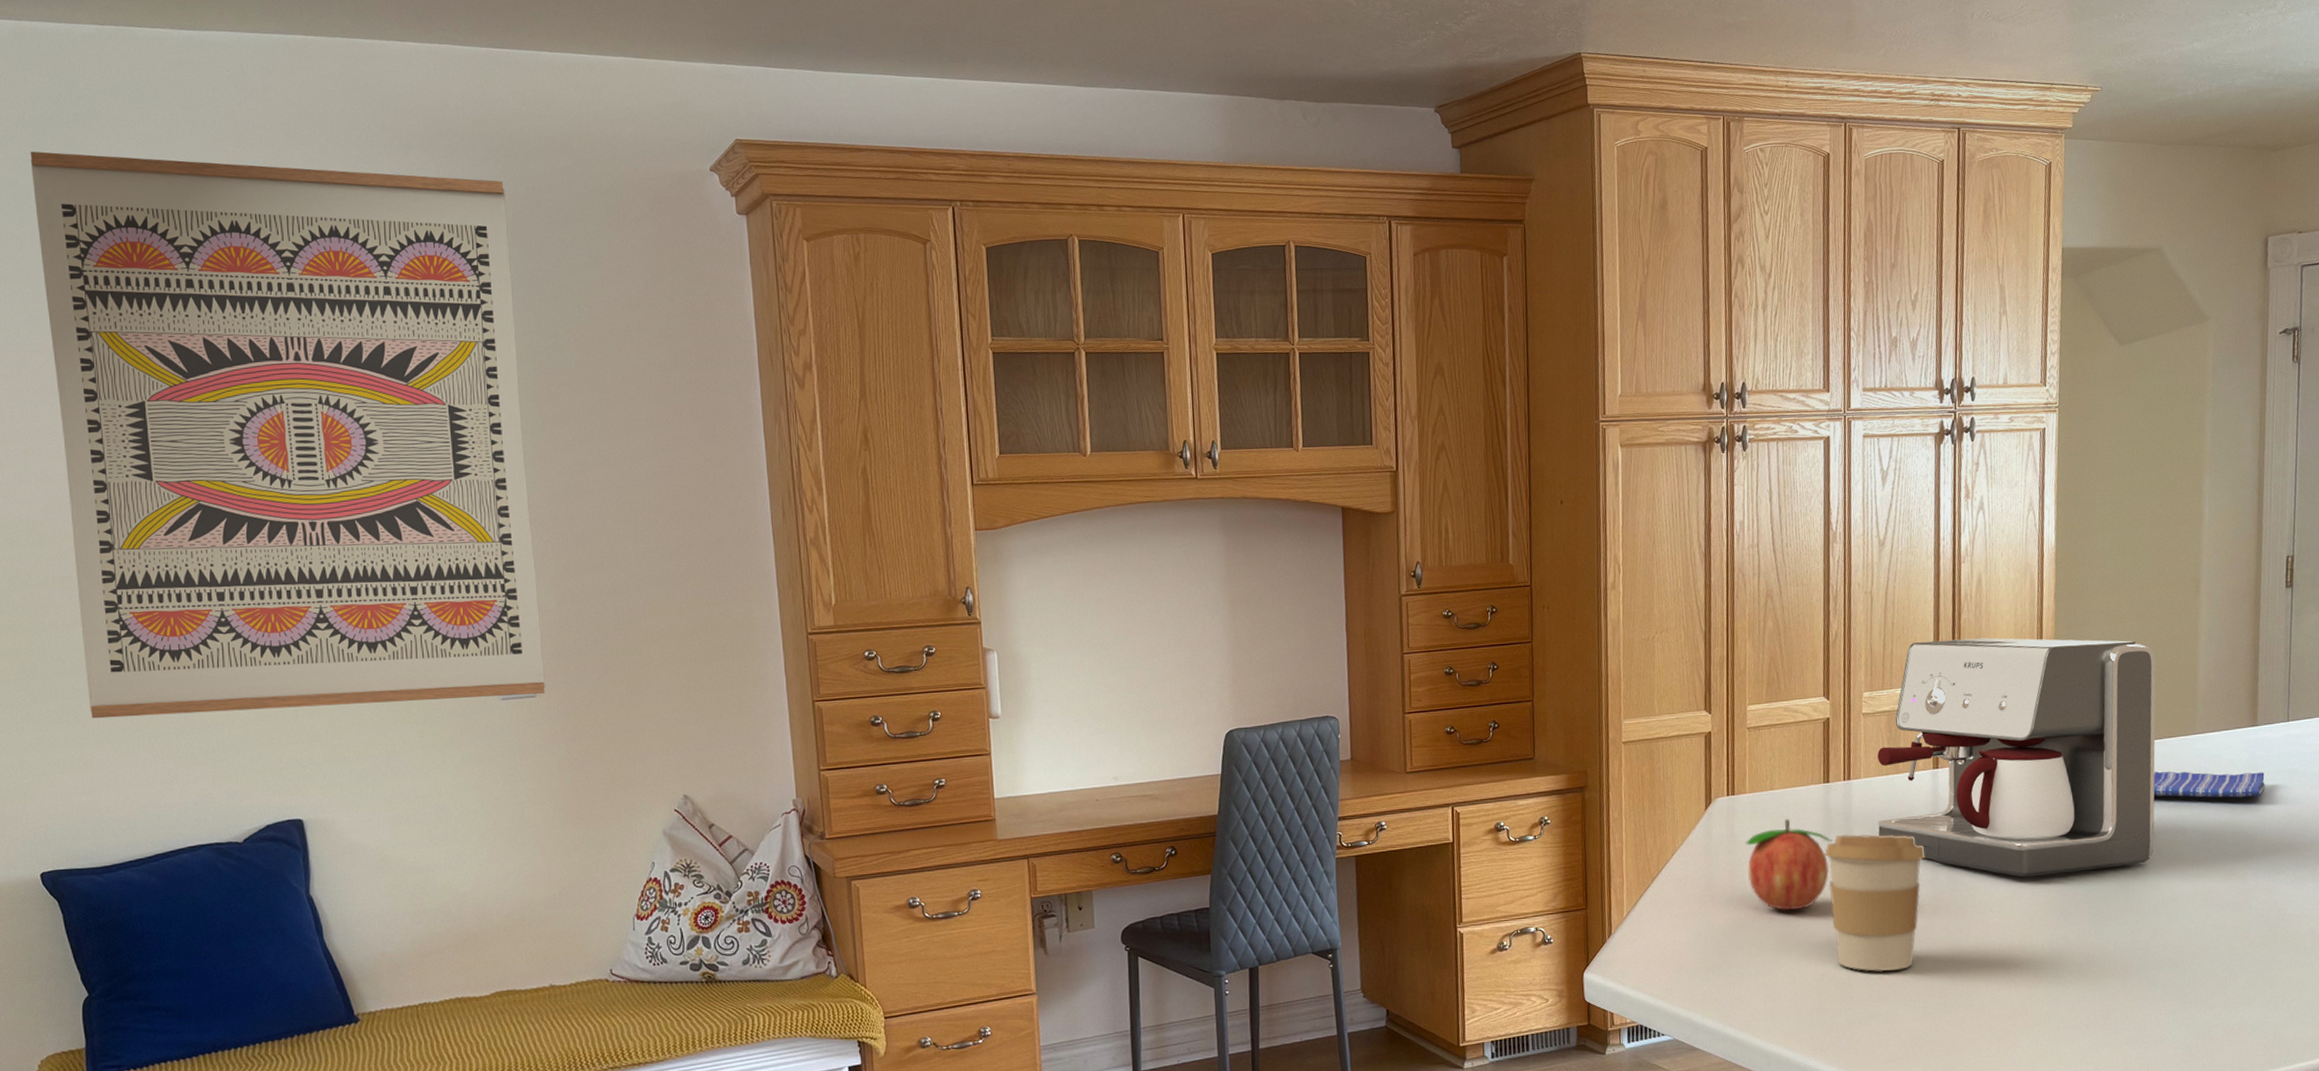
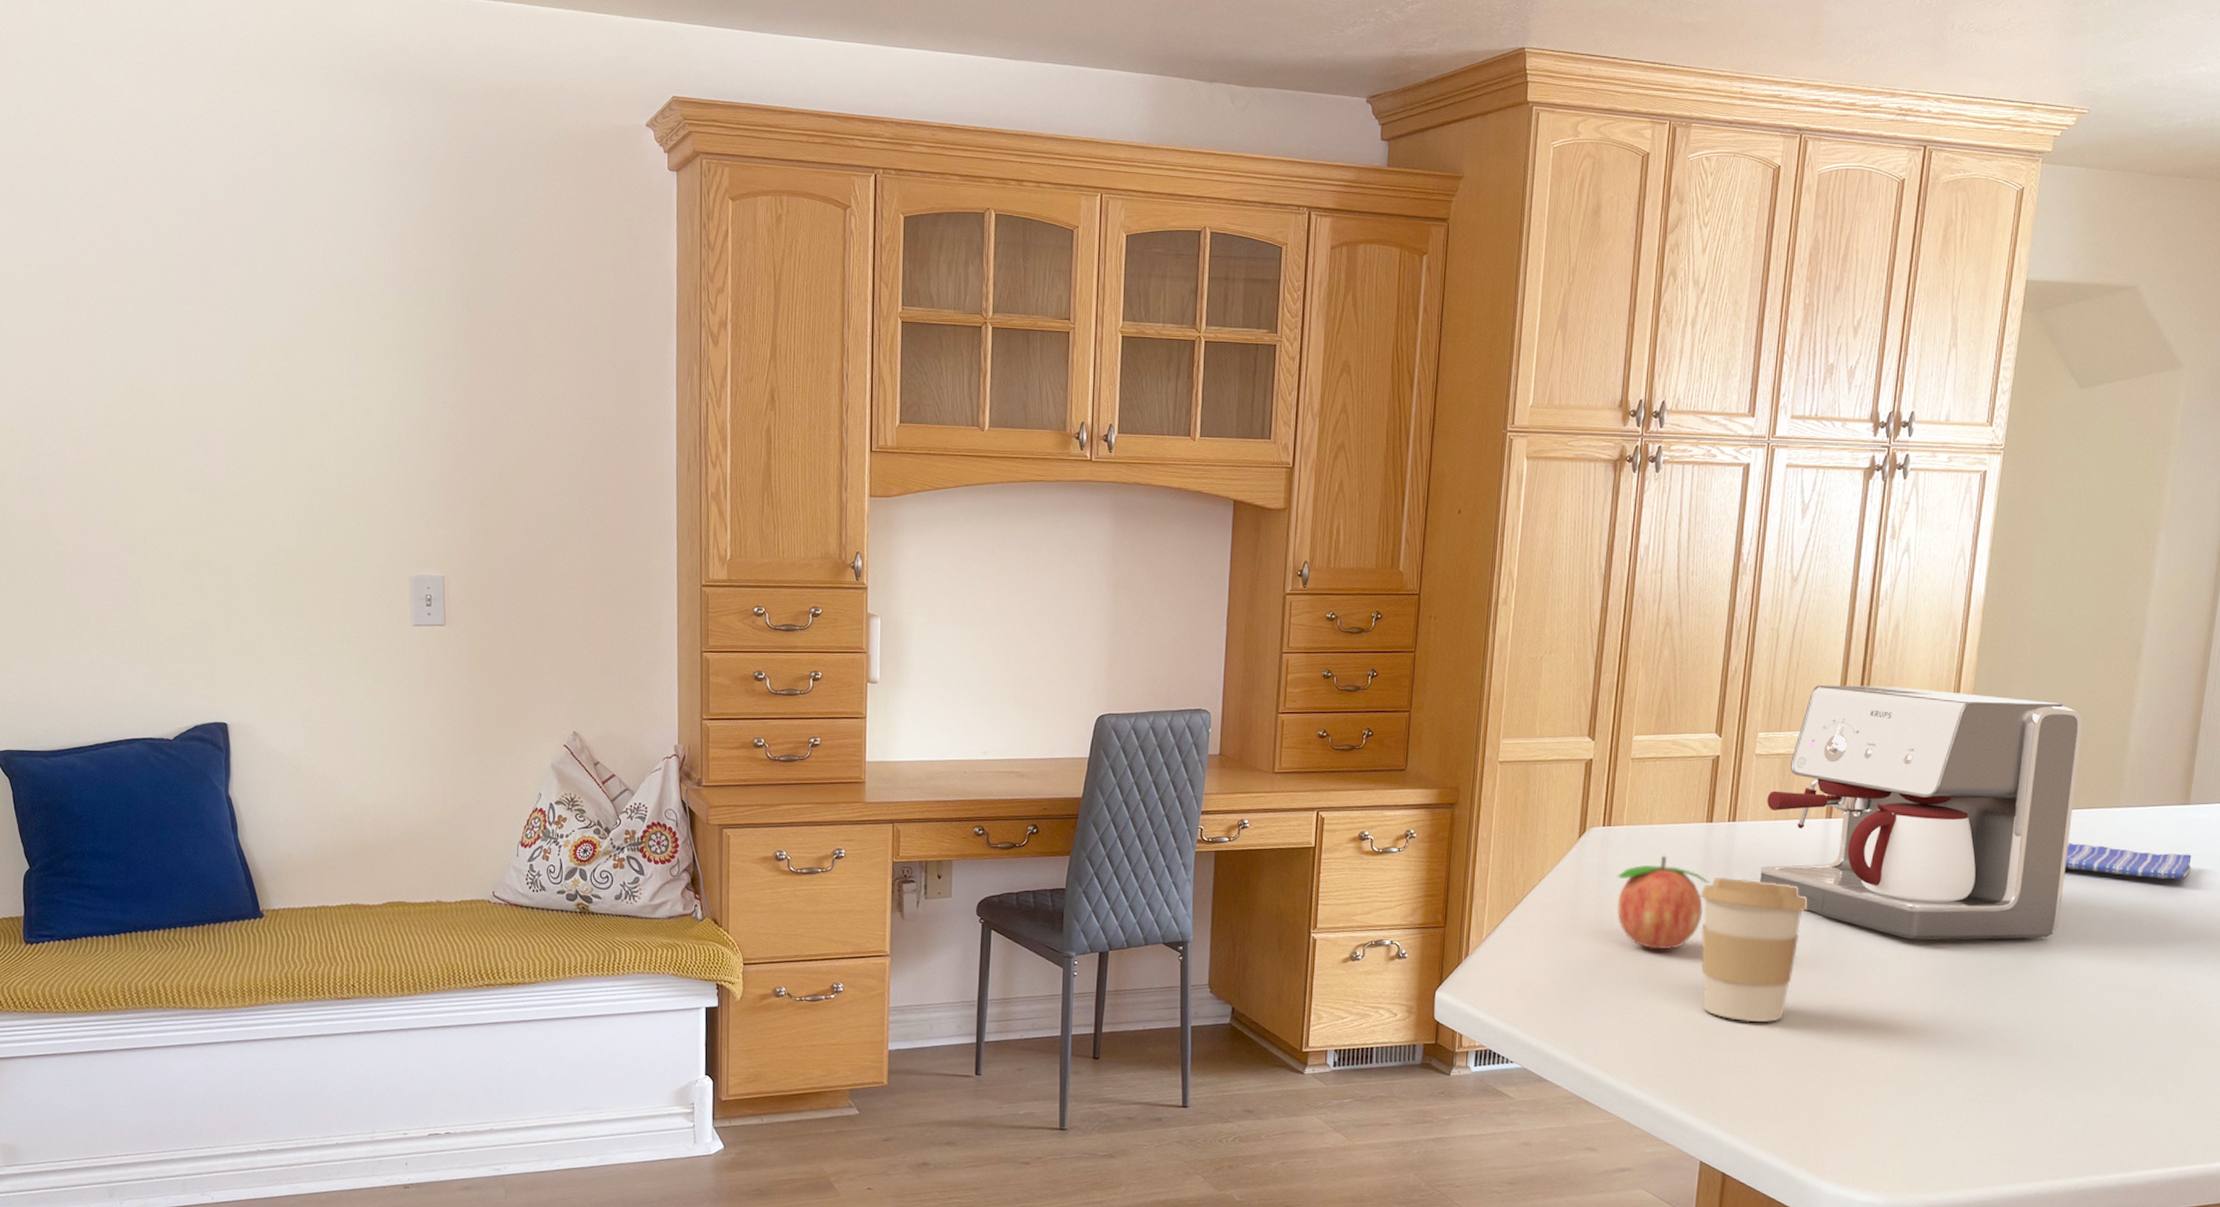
wall art: present [30,151,546,719] -> none [31,76,455,624]

